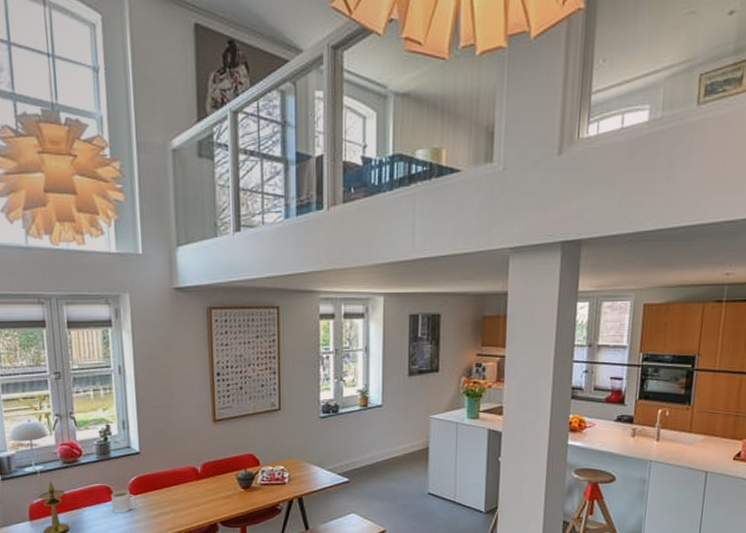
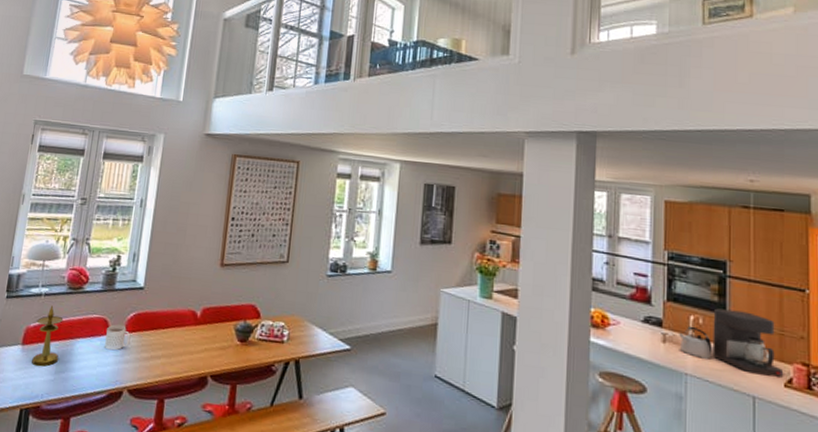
kettle: none [646,419,676,447] -> present [679,326,713,360]
coffee maker: none [675,399,734,453] -> present [712,308,783,377]

